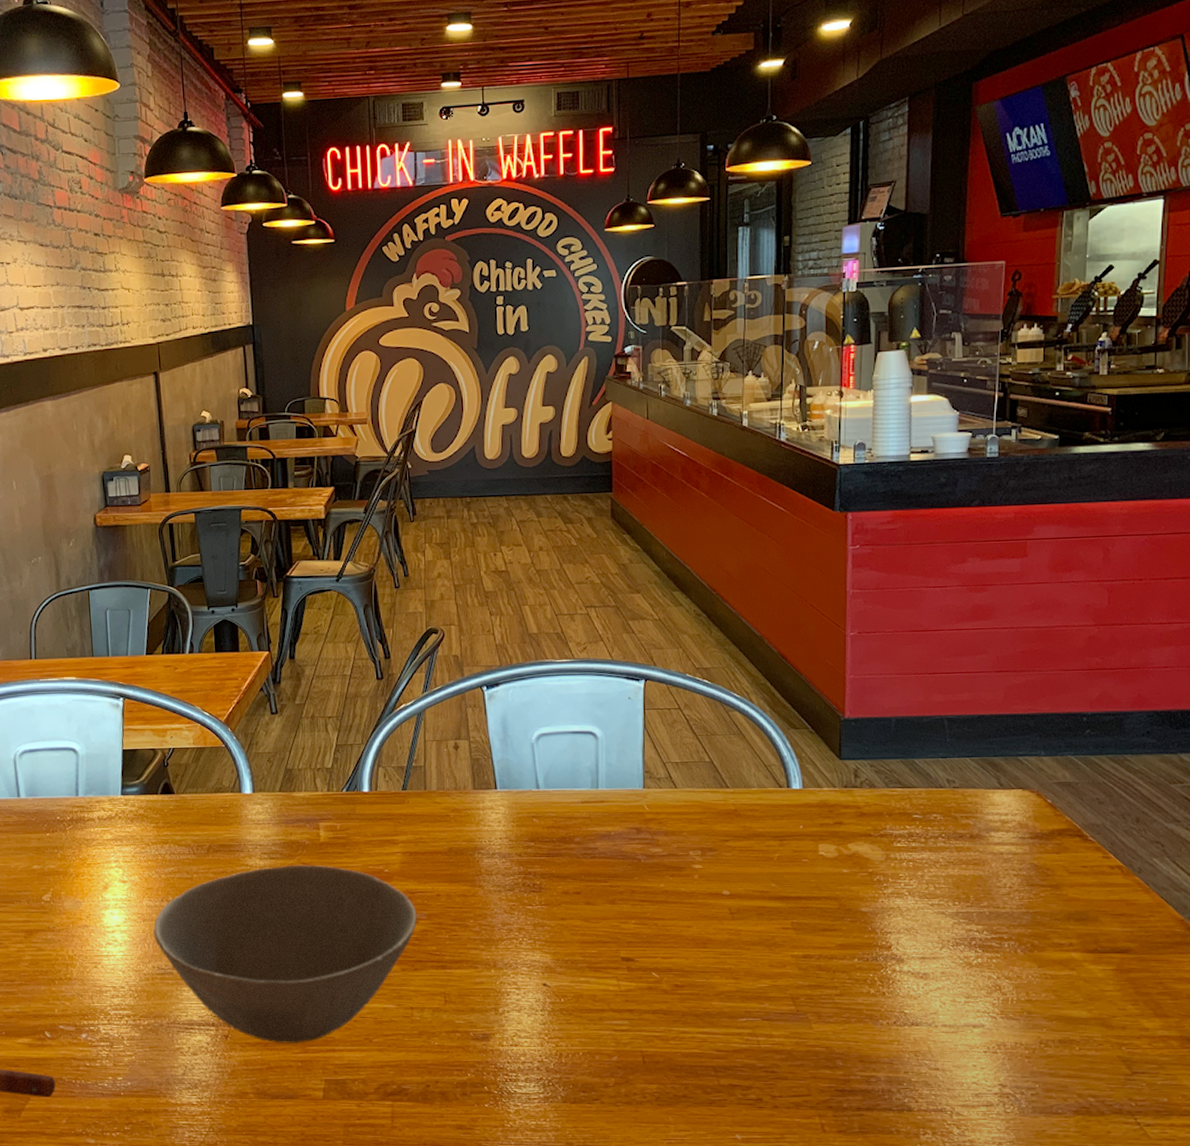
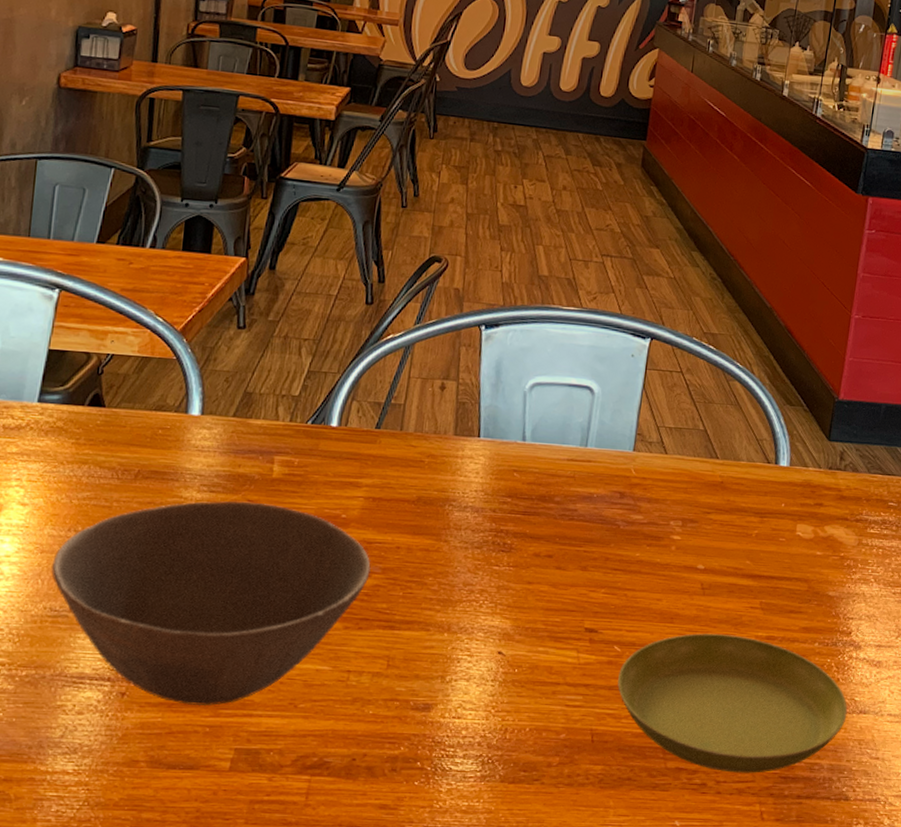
saucer: none [660,956,898,1087] -> present [617,633,848,773]

